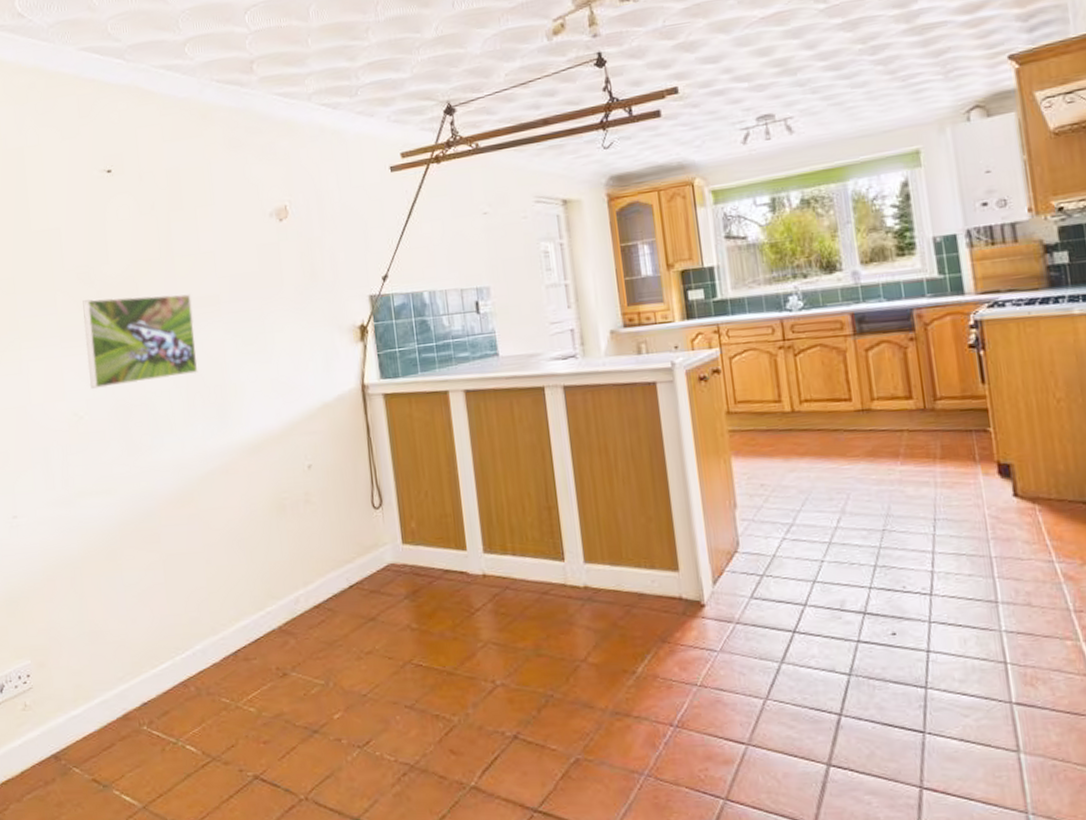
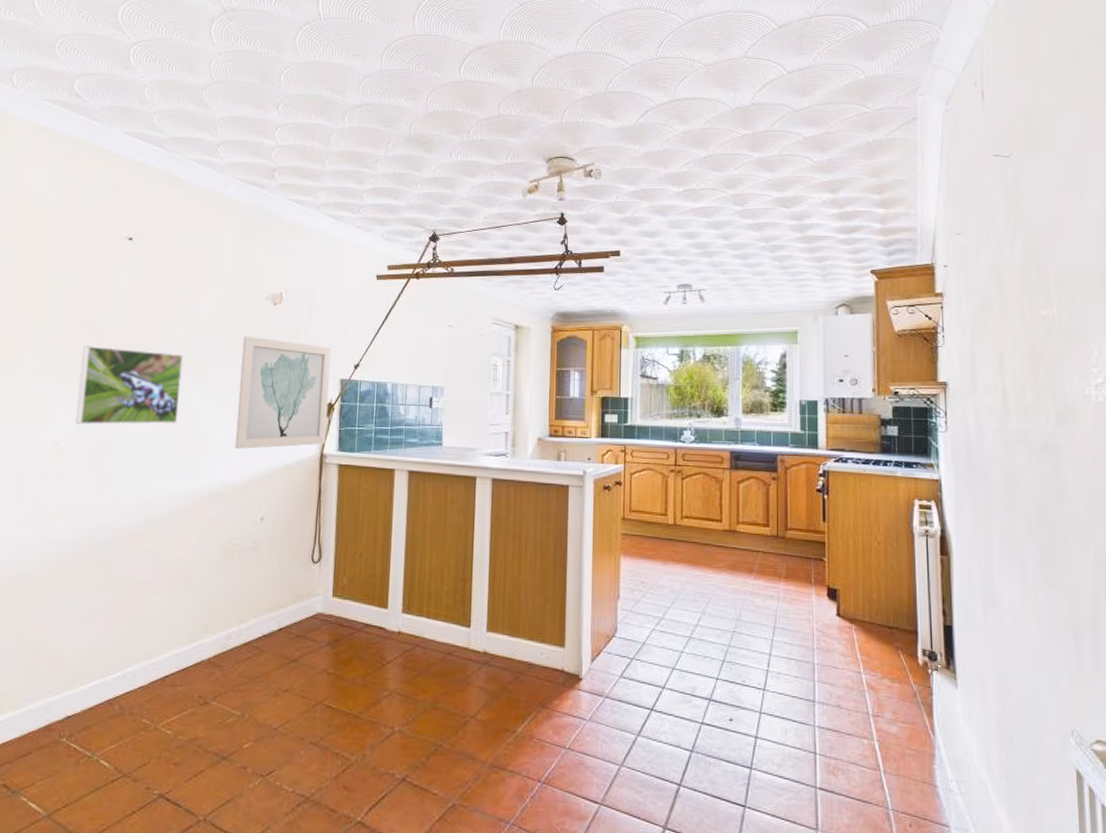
wall art: none [252,260,364,392] -> present [235,336,332,449]

